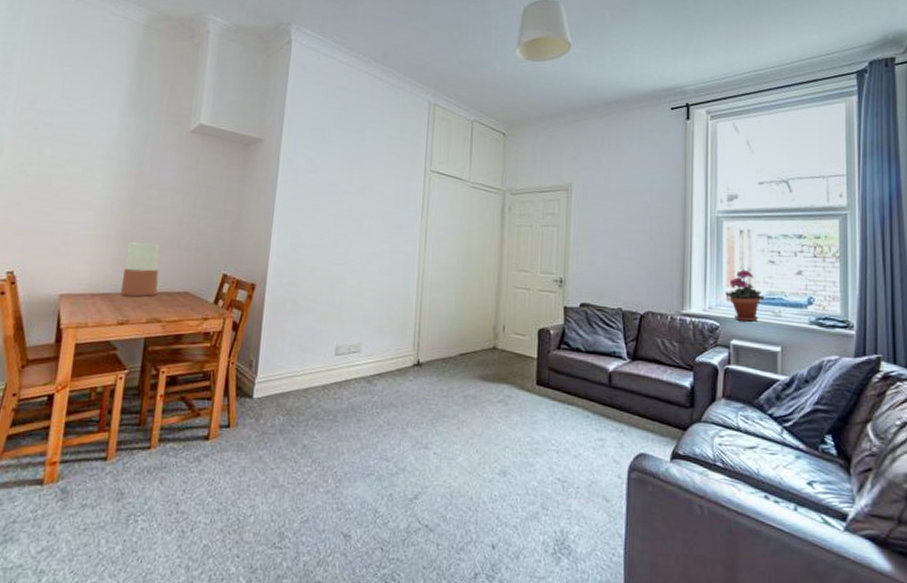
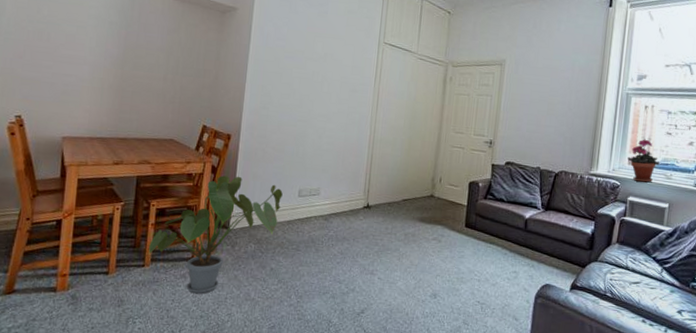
vase: present [120,242,161,298] -> none [114,94,148,143]
house plant: none [156,333,317,482] -> present [148,175,283,294]

